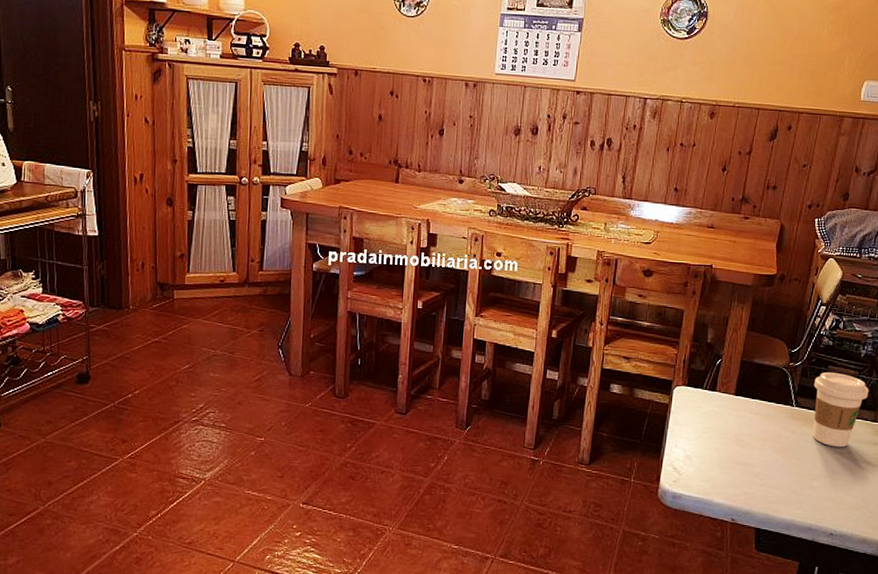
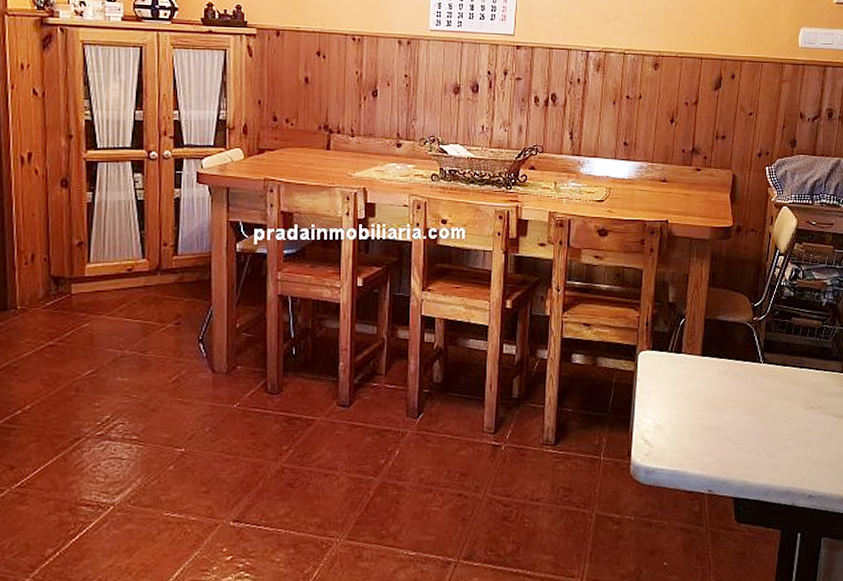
coffee cup: present [812,371,869,448] -> none [779,323,834,403]

